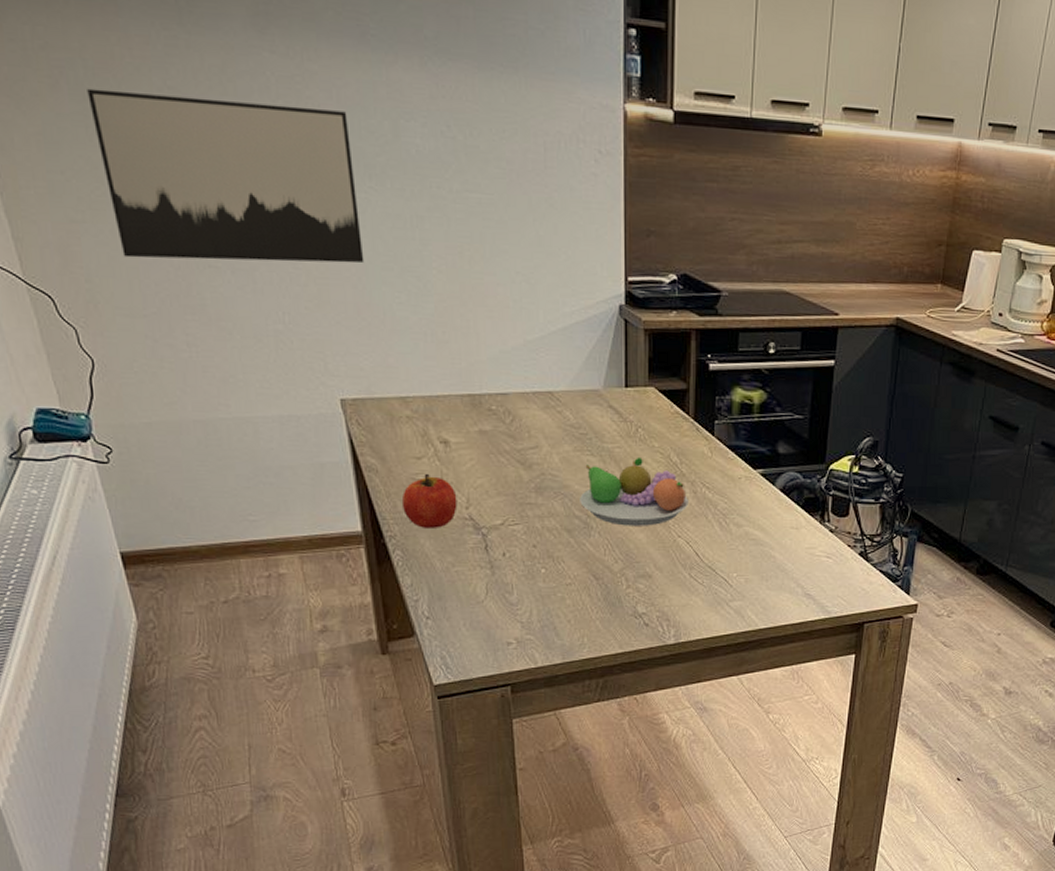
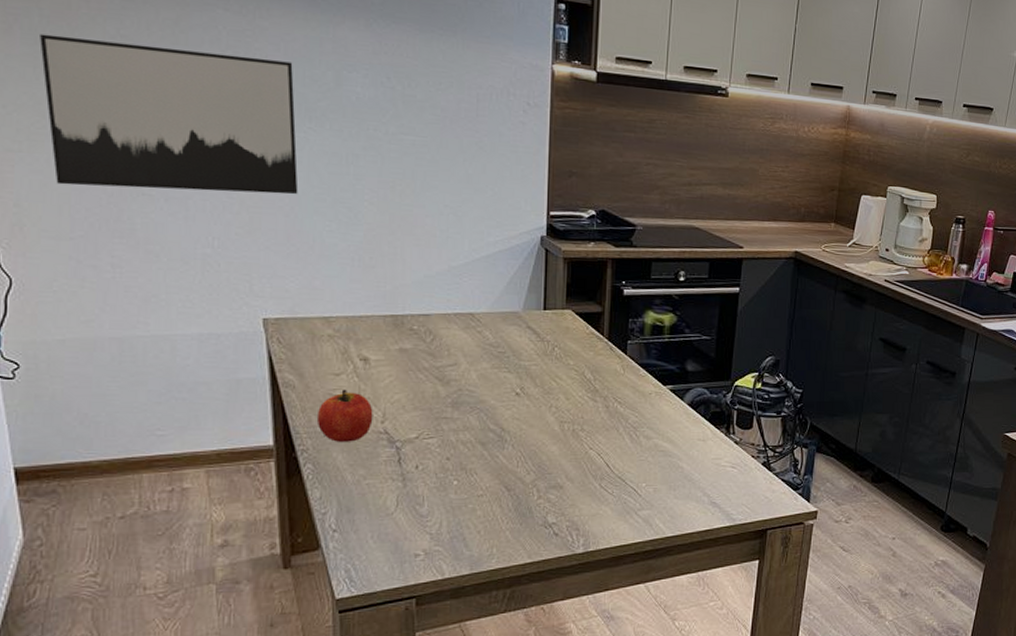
fruit bowl: present [580,456,688,526] -> none [495,373,601,439]

